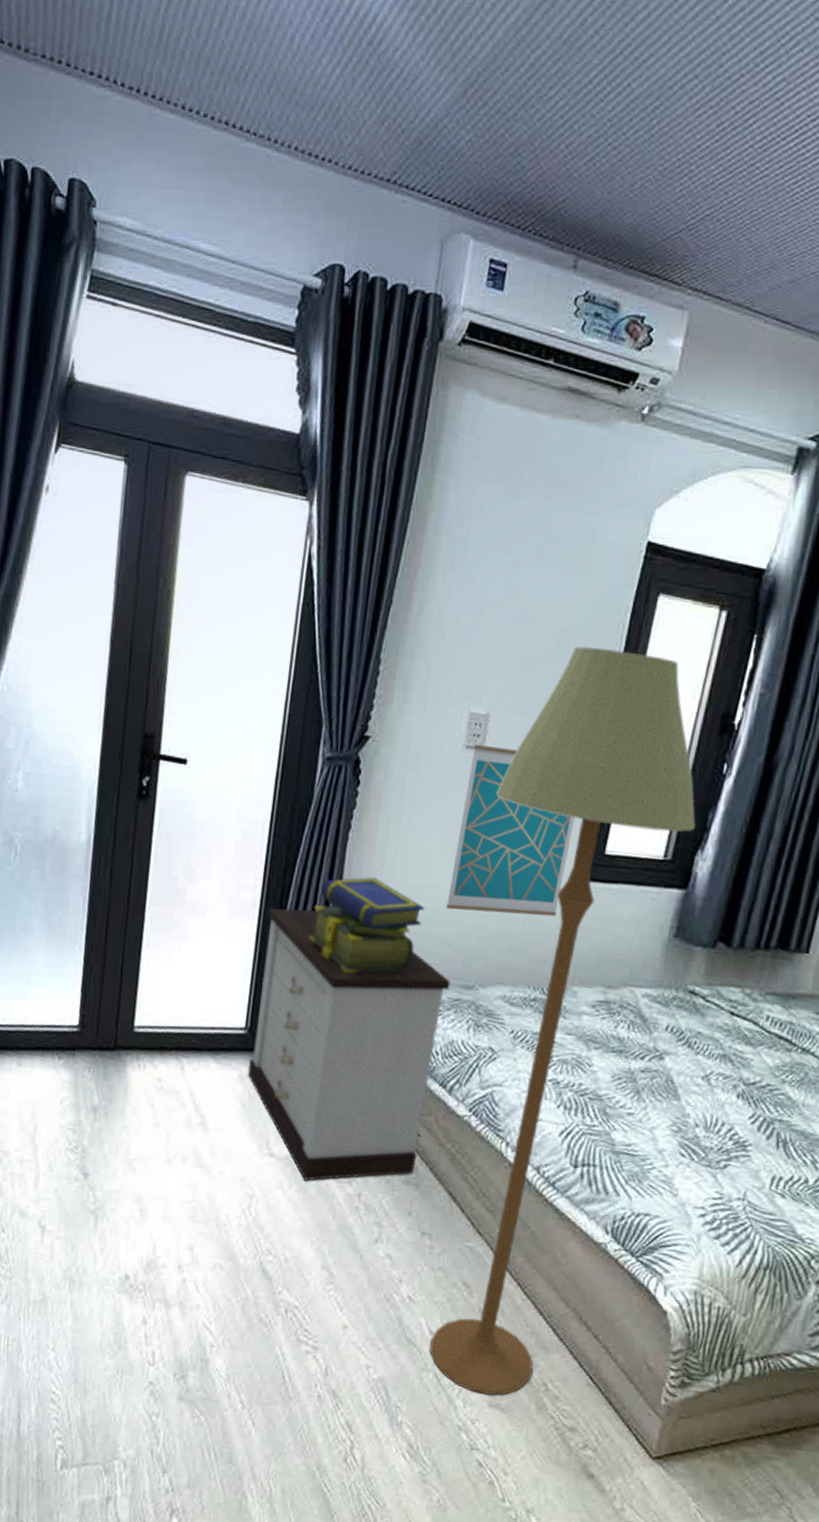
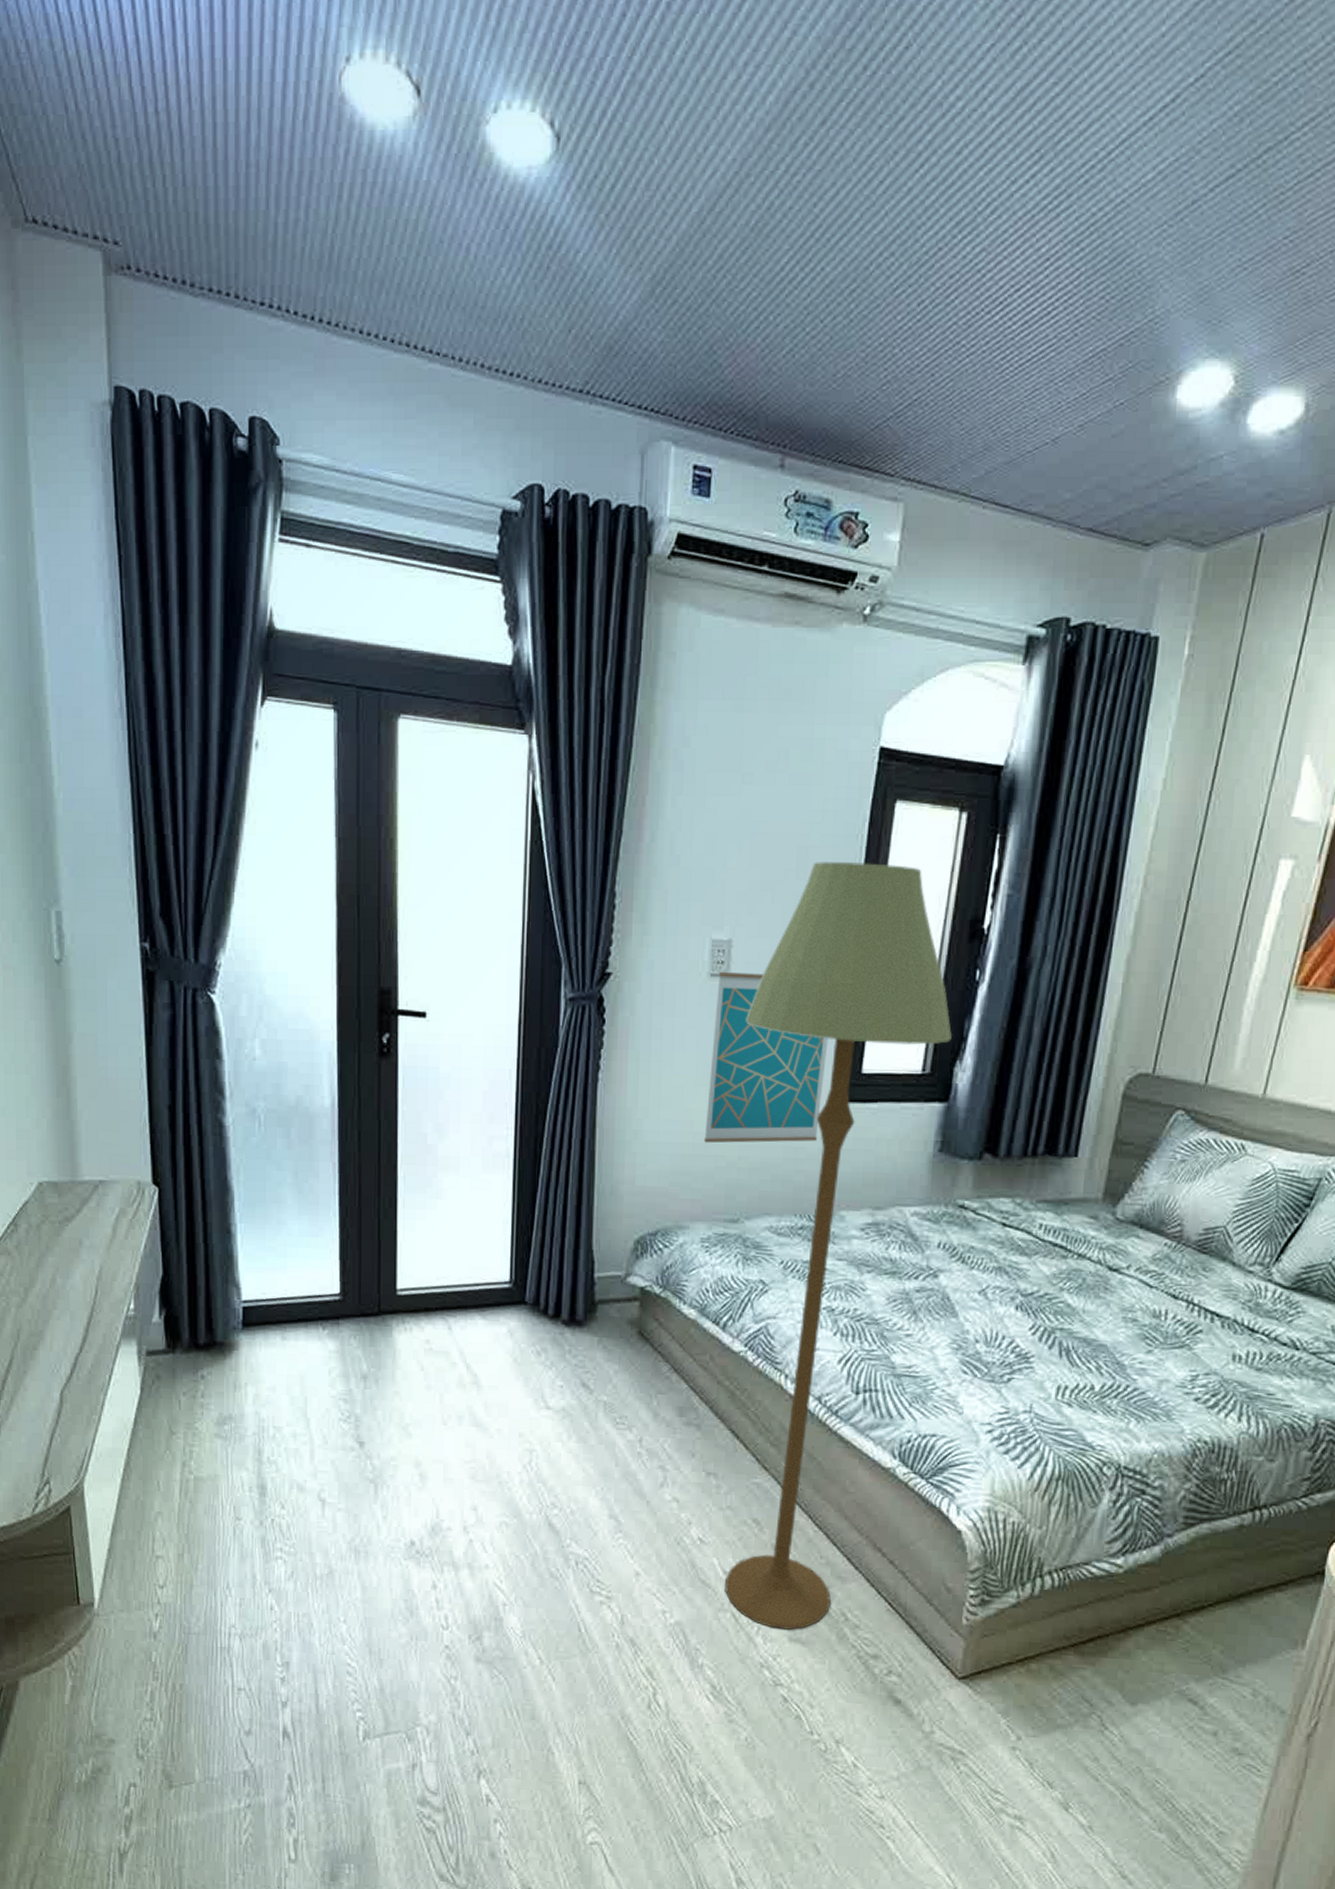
nightstand: present [248,908,451,1181] -> none [517,1156,715,1431]
stack of books: present [309,877,425,974] -> none [567,1116,683,1218]

